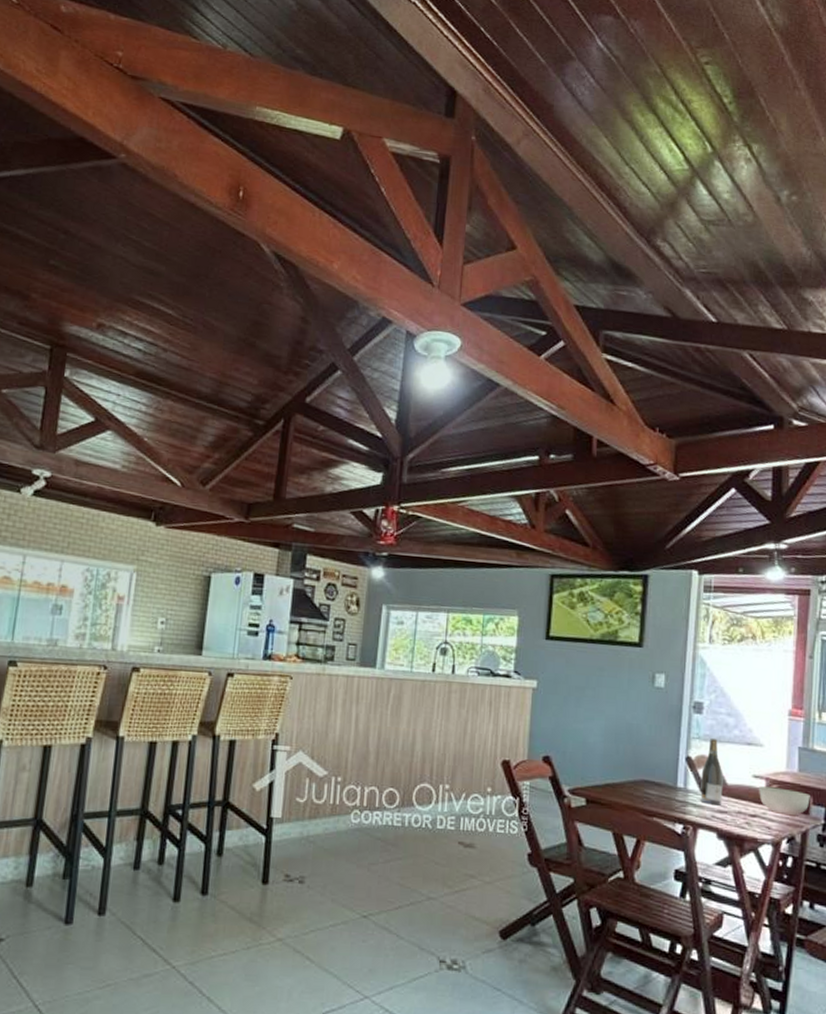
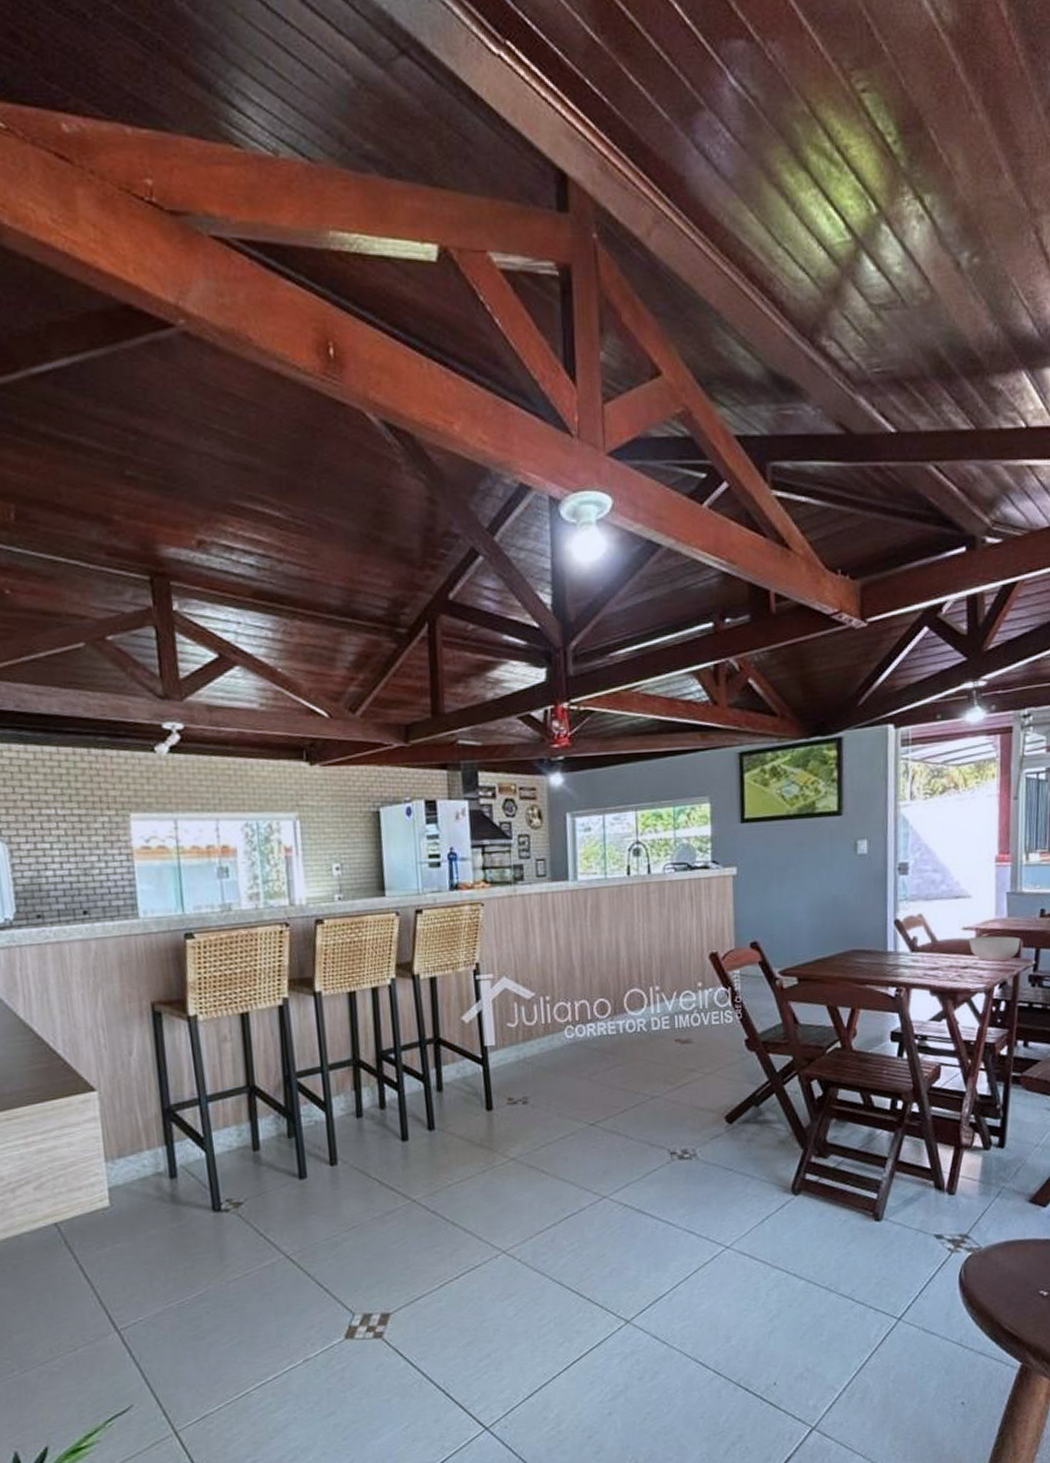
wine bottle: present [700,739,723,805] -> none [910,898,933,964]

